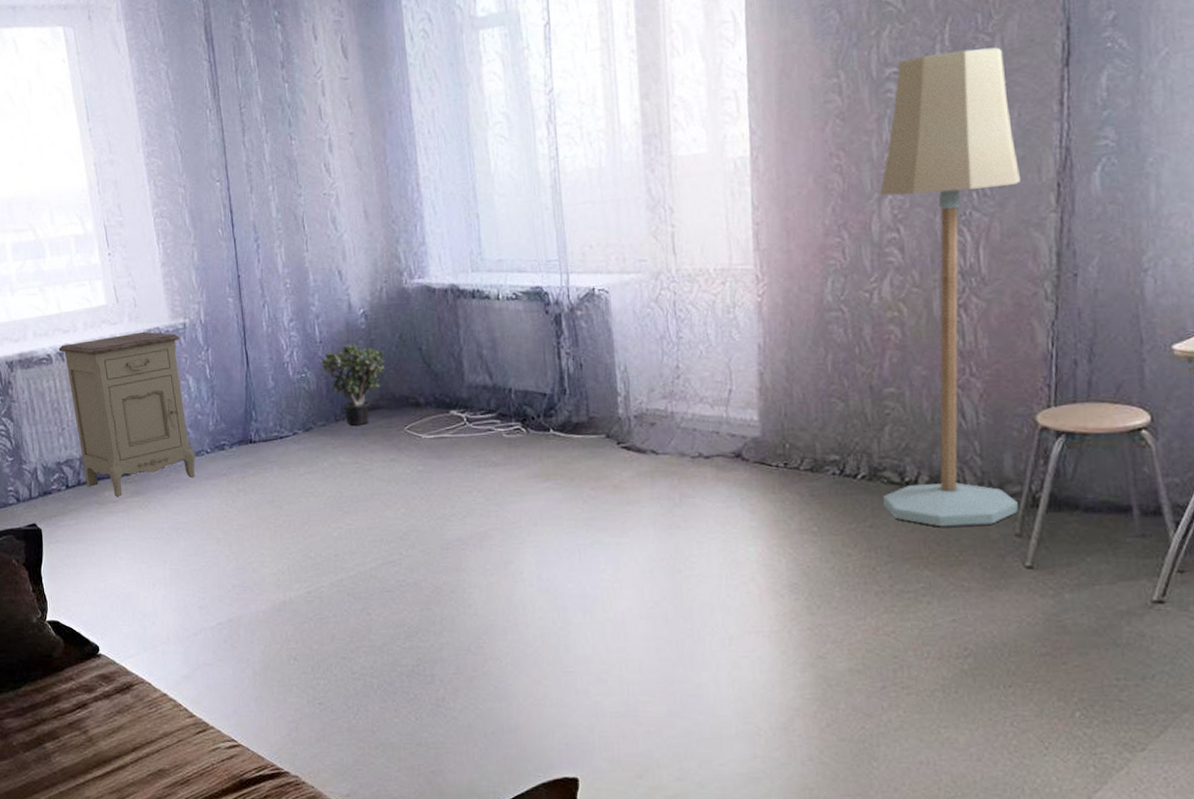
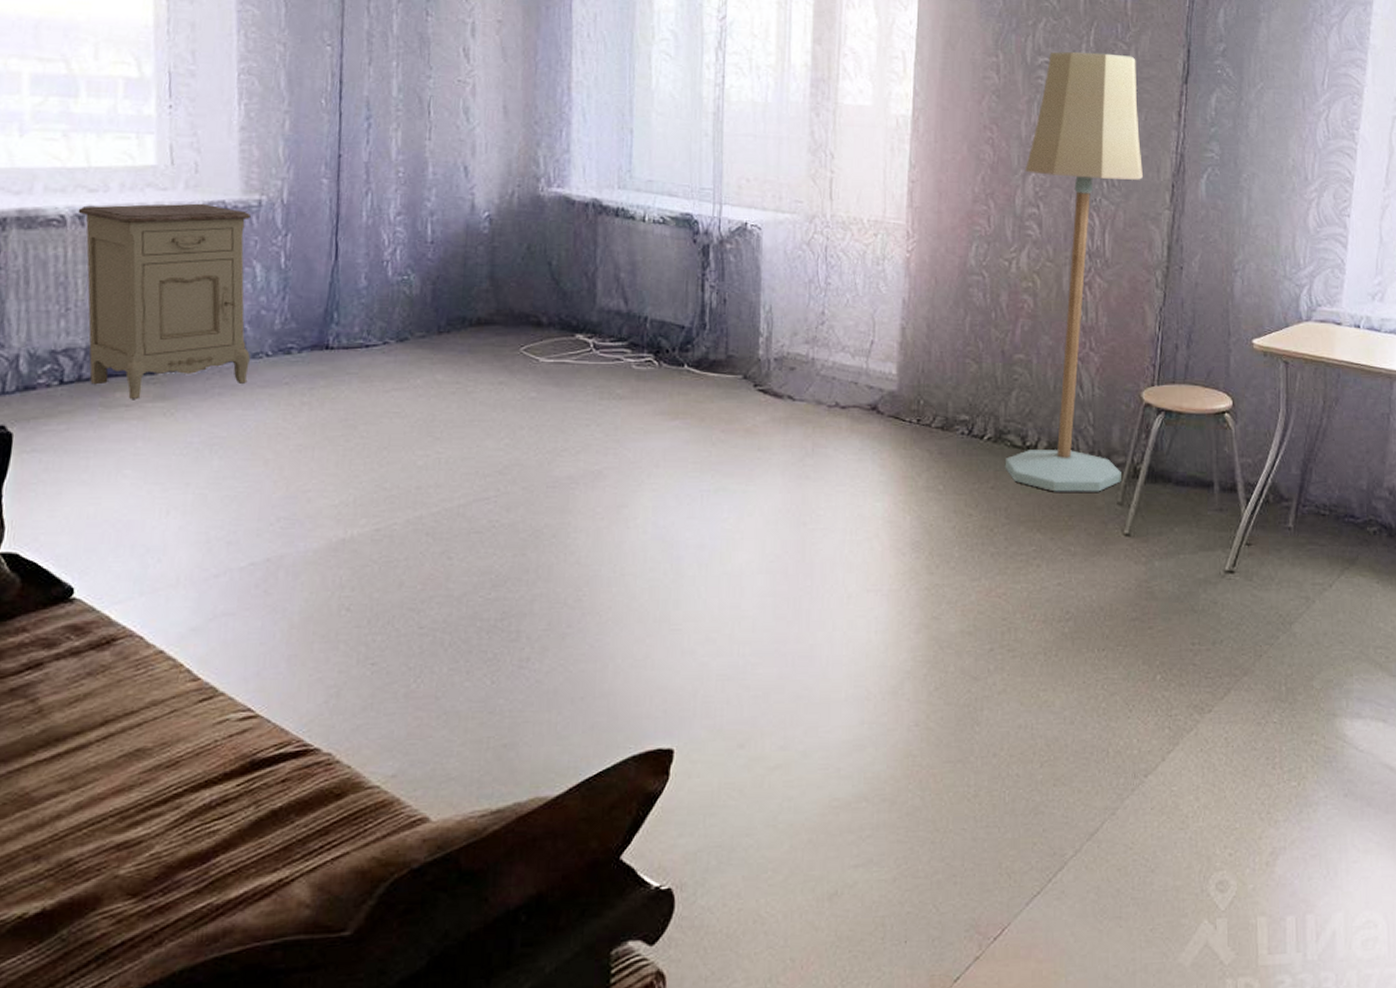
potted plant: present [320,343,385,426] -> none [427,248,507,340]

